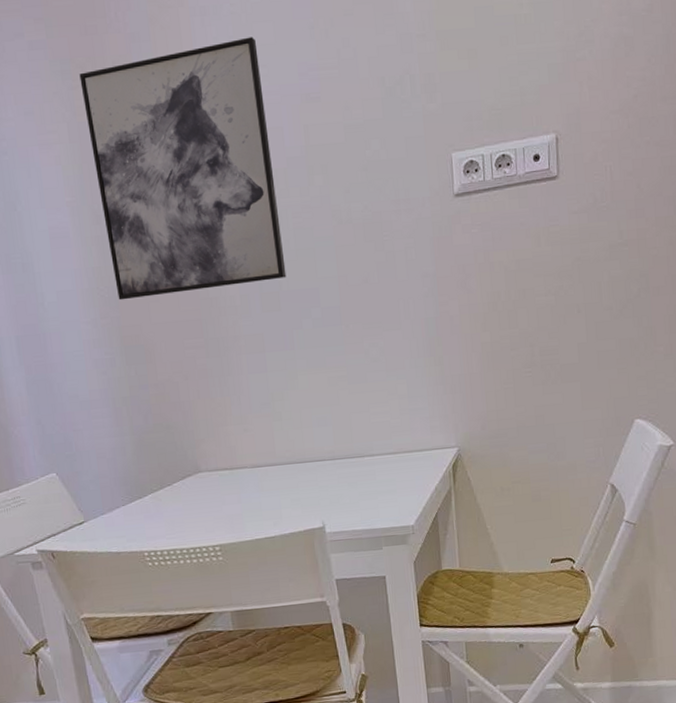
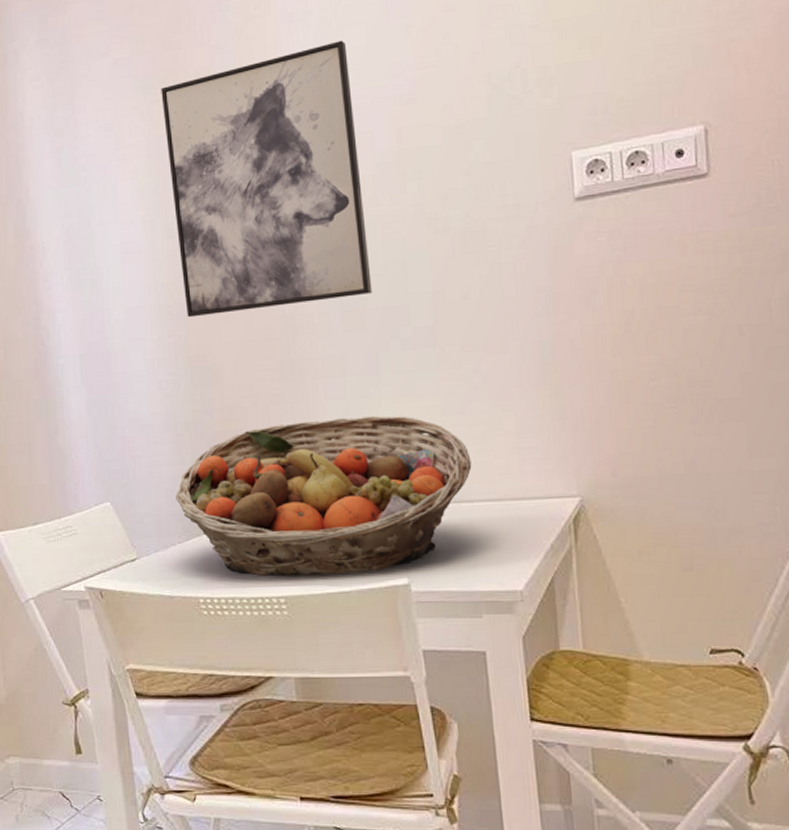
fruit basket: none [117,385,373,529] -> present [176,416,472,577]

